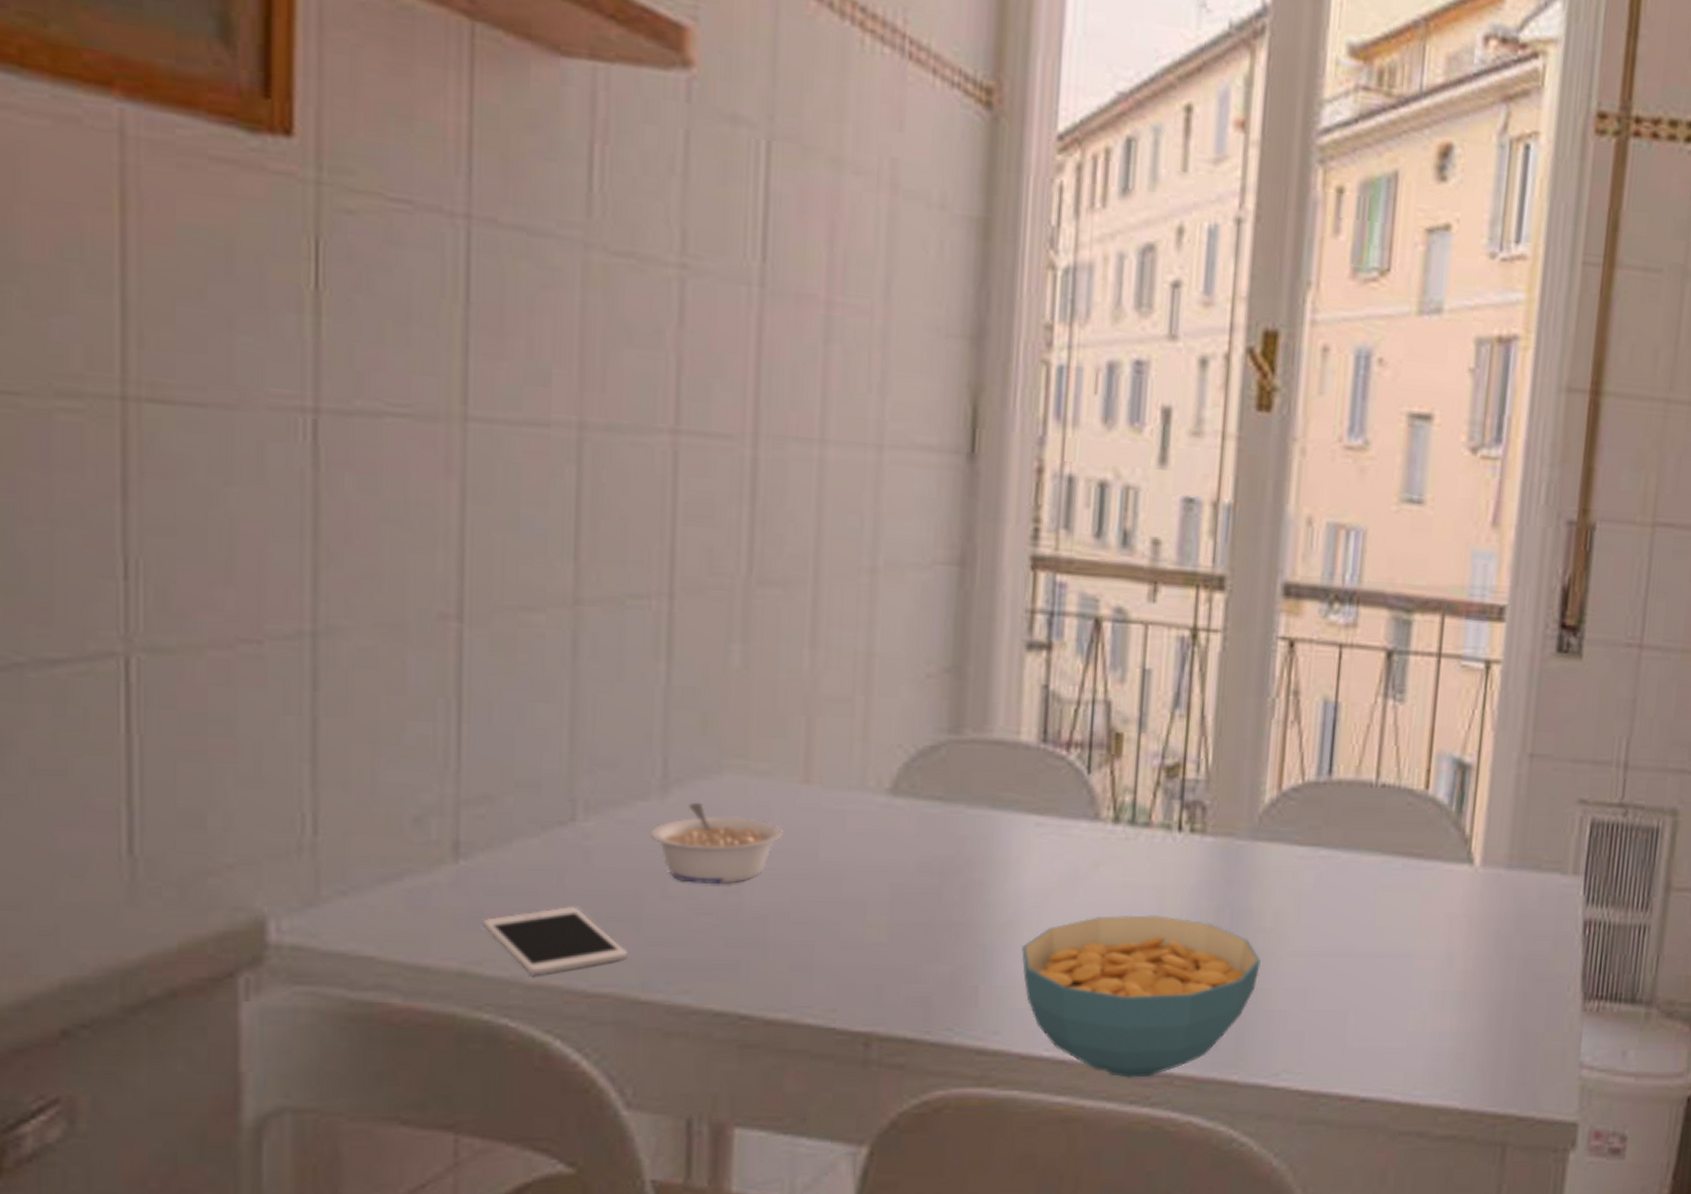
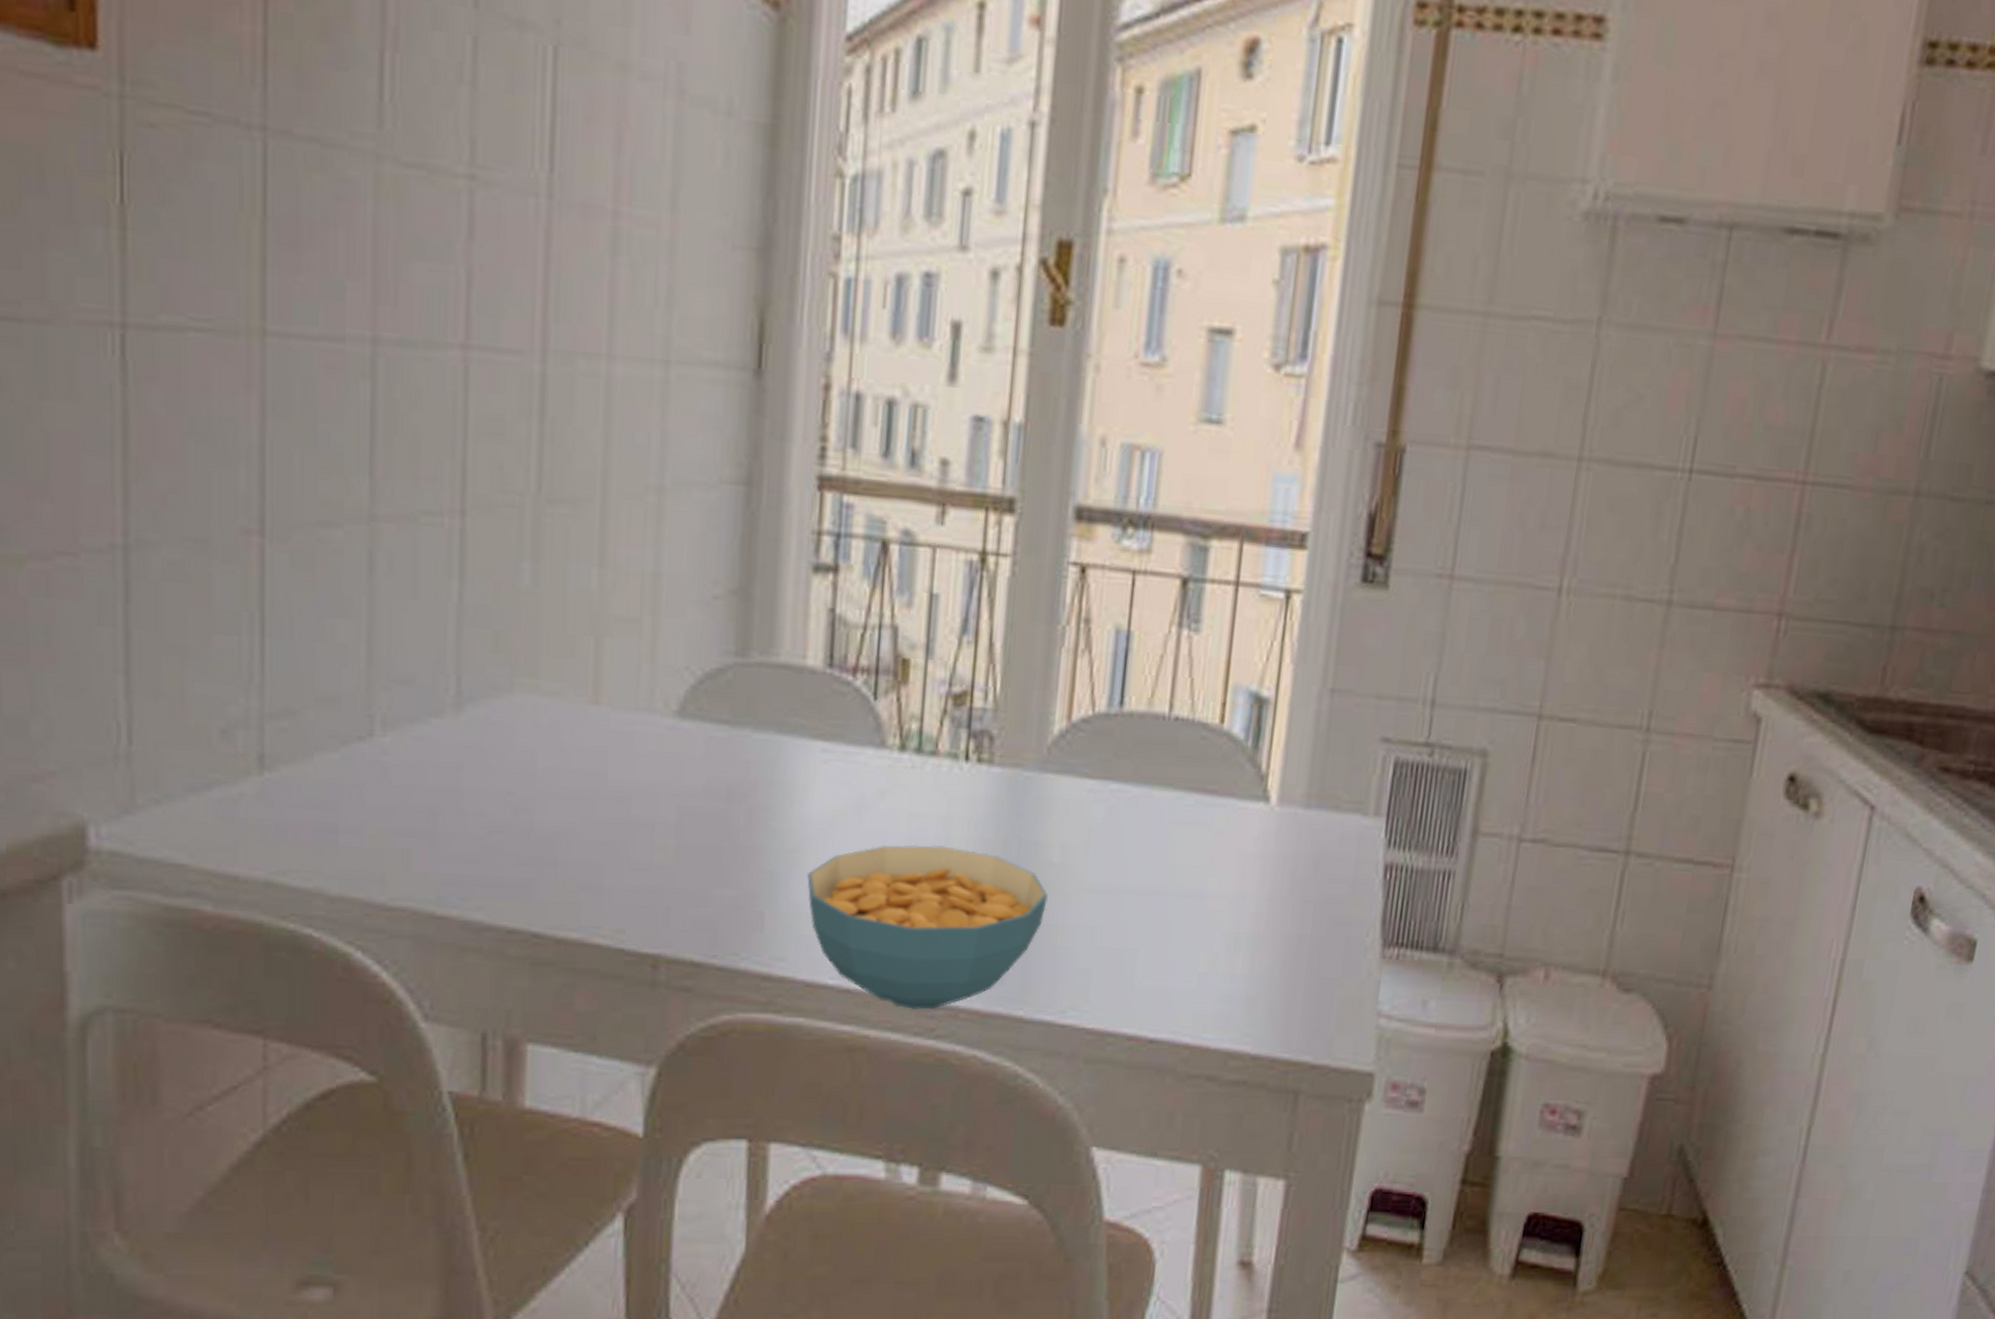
cell phone: present [483,907,629,976] -> none [287,821,425,888]
legume: present [649,802,783,885] -> none [444,720,573,804]

